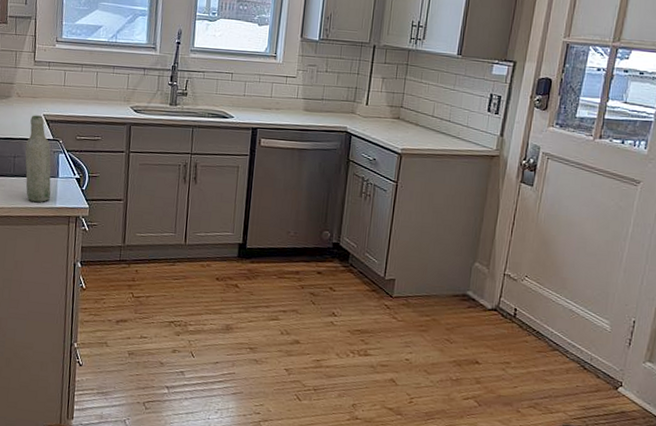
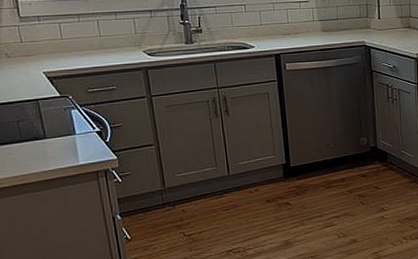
bottle: present [25,115,51,202] -> none [28,73,70,164]

